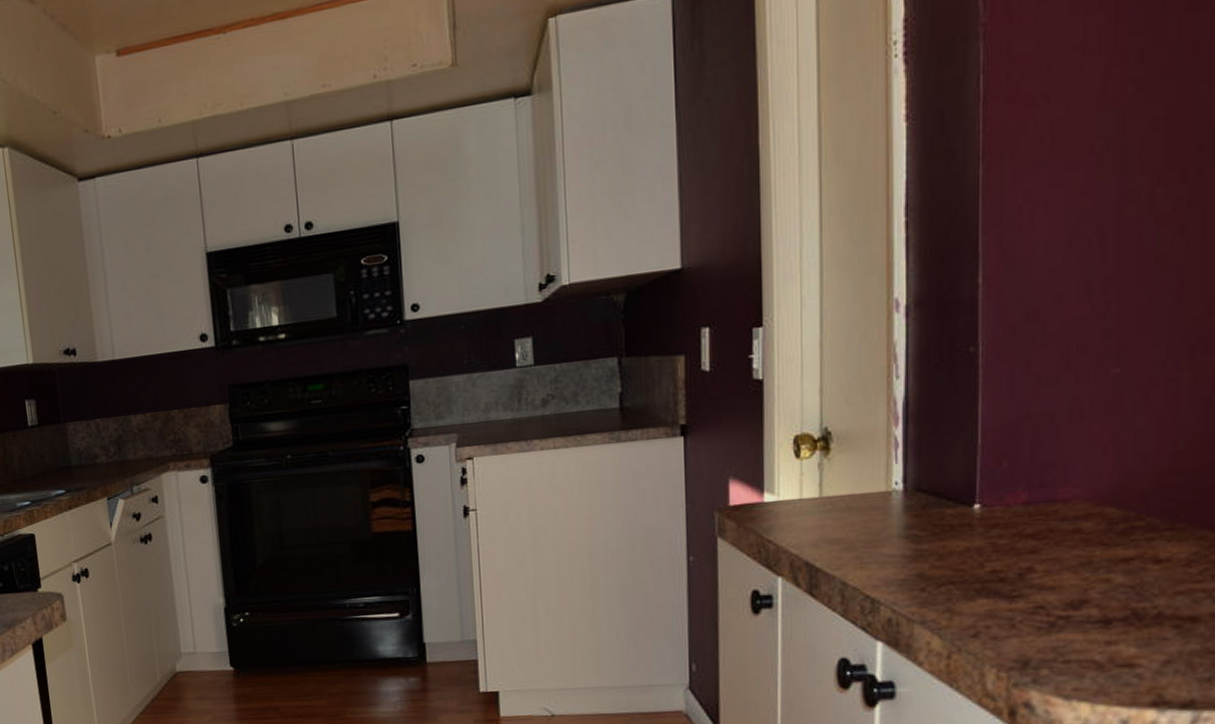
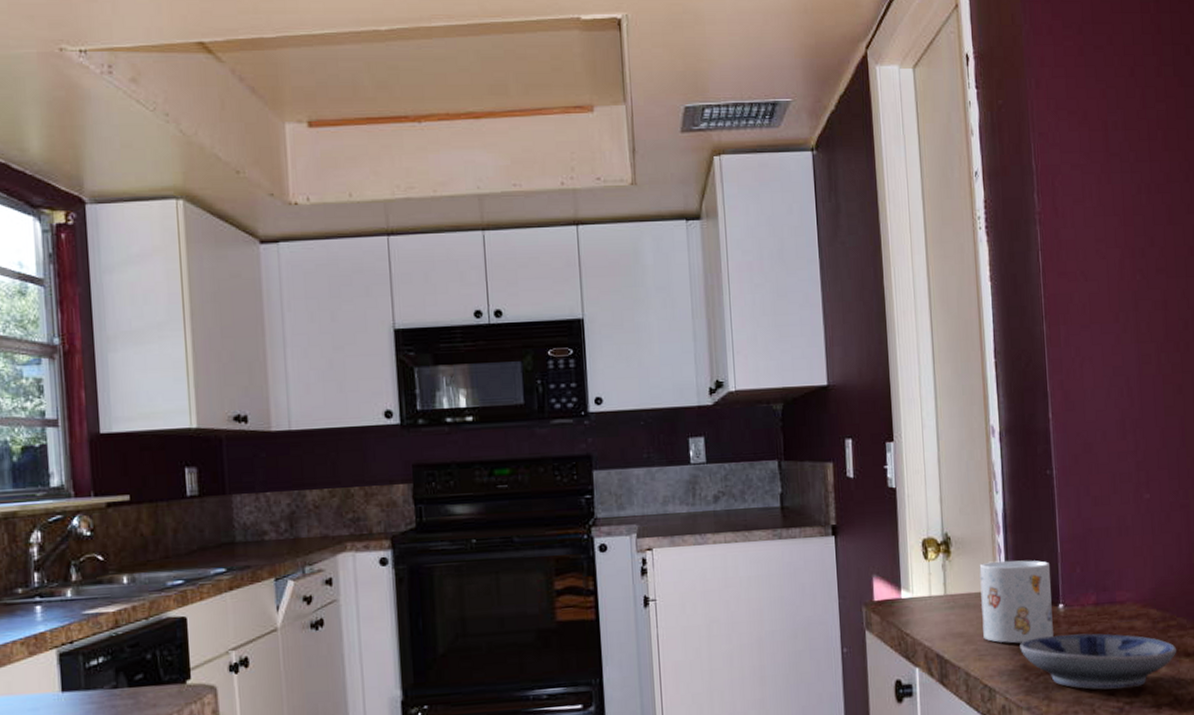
mug: none [868,454,966,550] -> present [979,560,1054,644]
bowl: none [916,537,1142,602] -> present [1020,633,1177,690]

